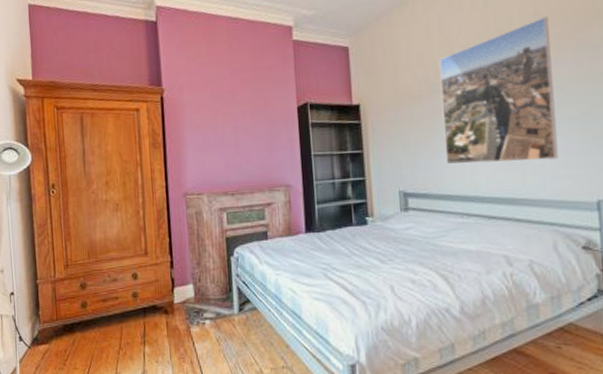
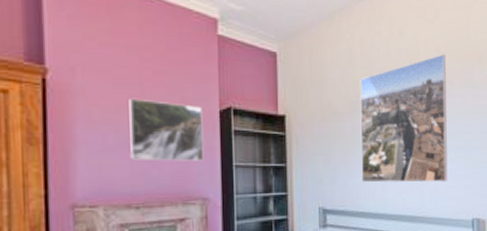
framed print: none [222,104,286,156] -> present [129,98,204,161]

